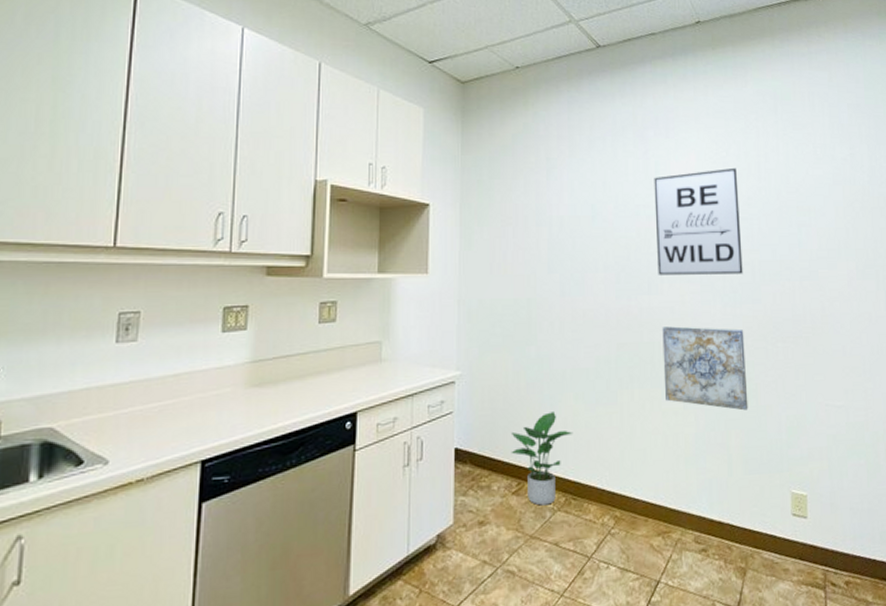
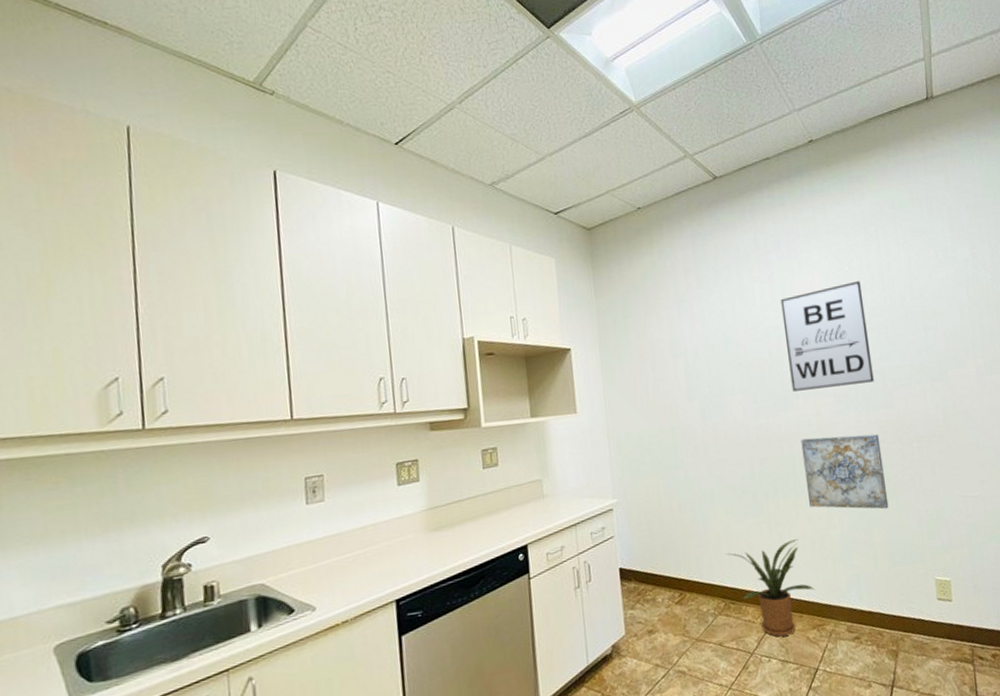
potted plant: present [510,412,573,506] -> none [668,527,726,612]
house plant: none [572,434,664,542] -> present [726,539,816,637]

